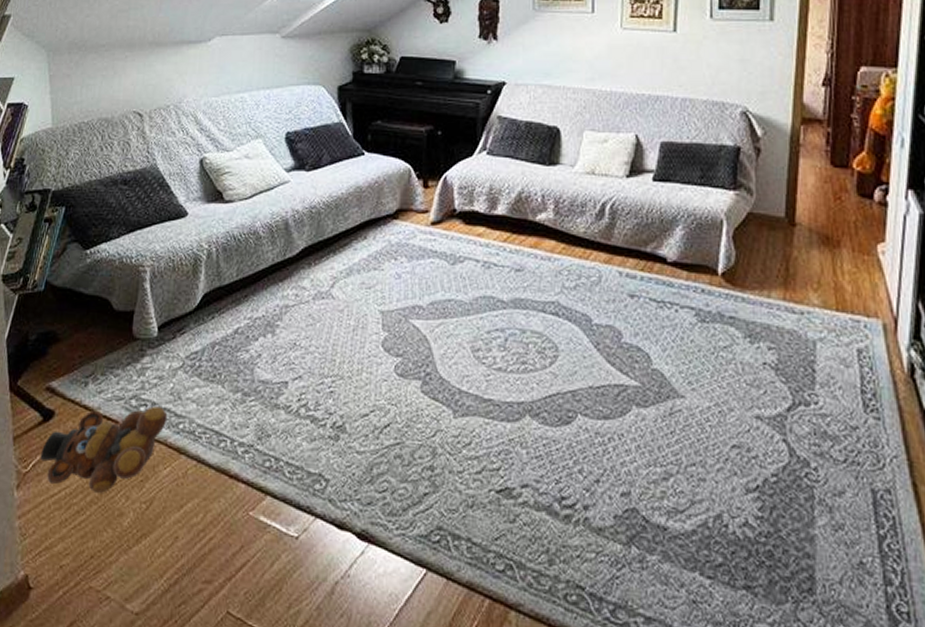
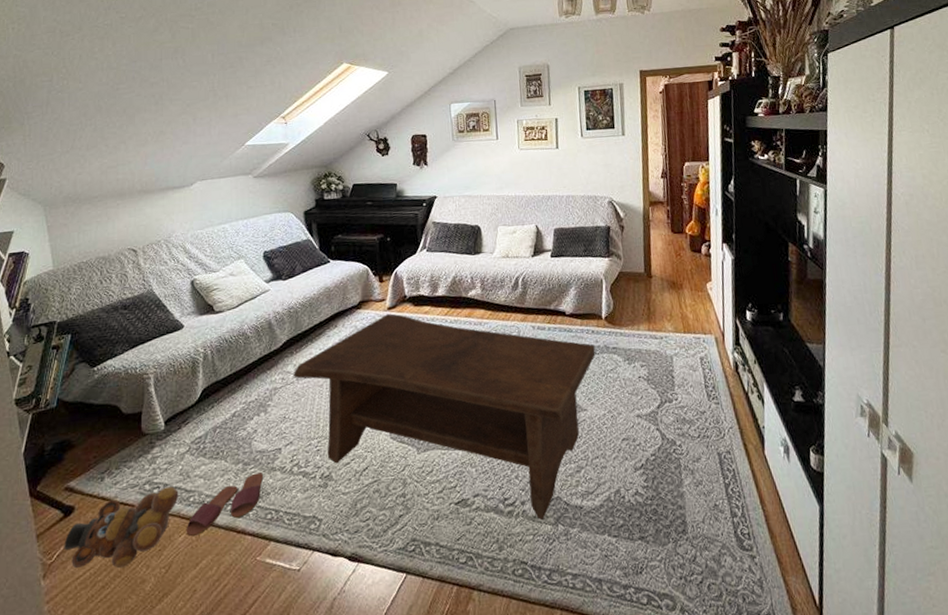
slippers: none [172,407,264,471] -> present [186,472,263,536]
coffee table: none [310,230,704,535] -> present [294,313,596,520]

